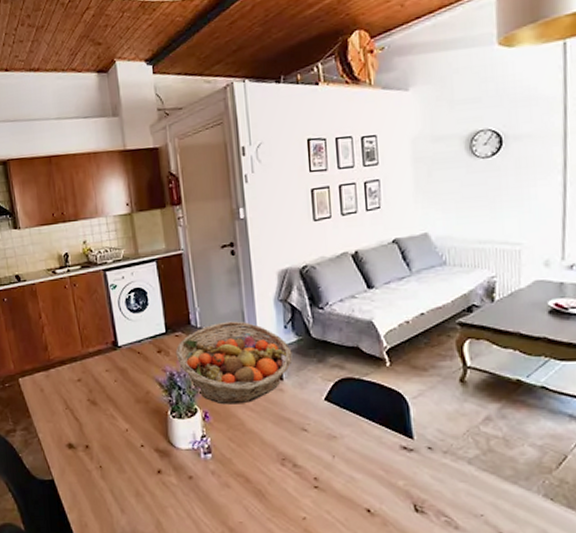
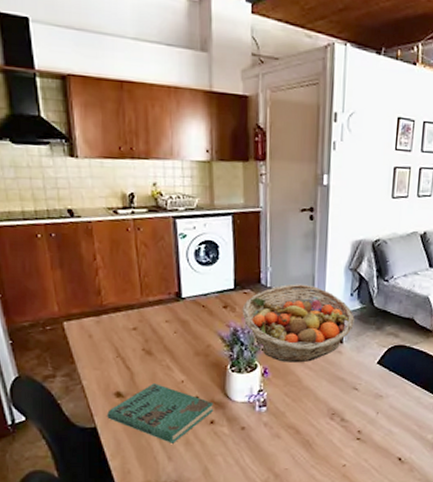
book: none [62,433,159,495] -> present [107,383,213,443]

